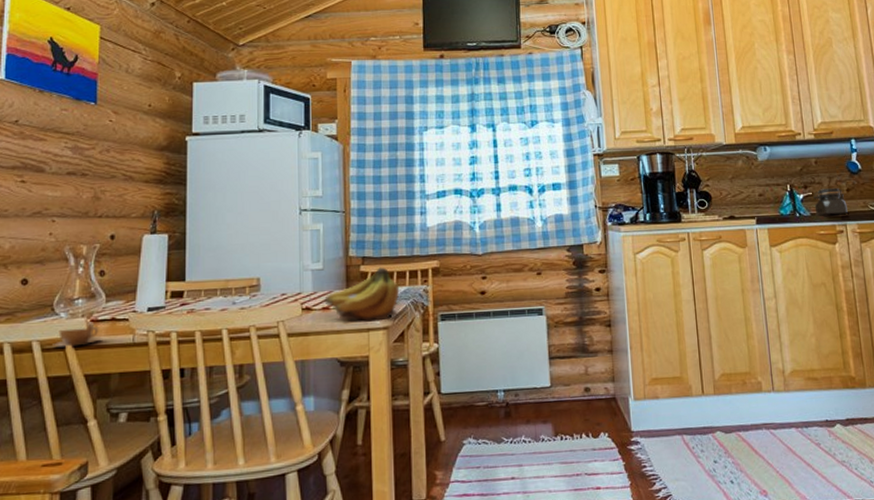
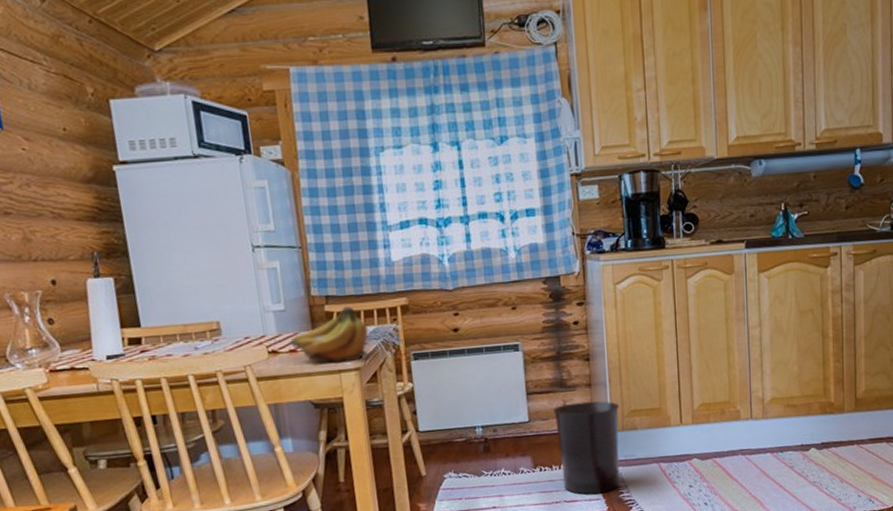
teacup: present [52,322,102,348] -> none [15,372,65,399]
waste bin: none [575,368,643,468] -> present [553,401,620,495]
jar: present [813,188,848,217] -> none [809,205,844,239]

